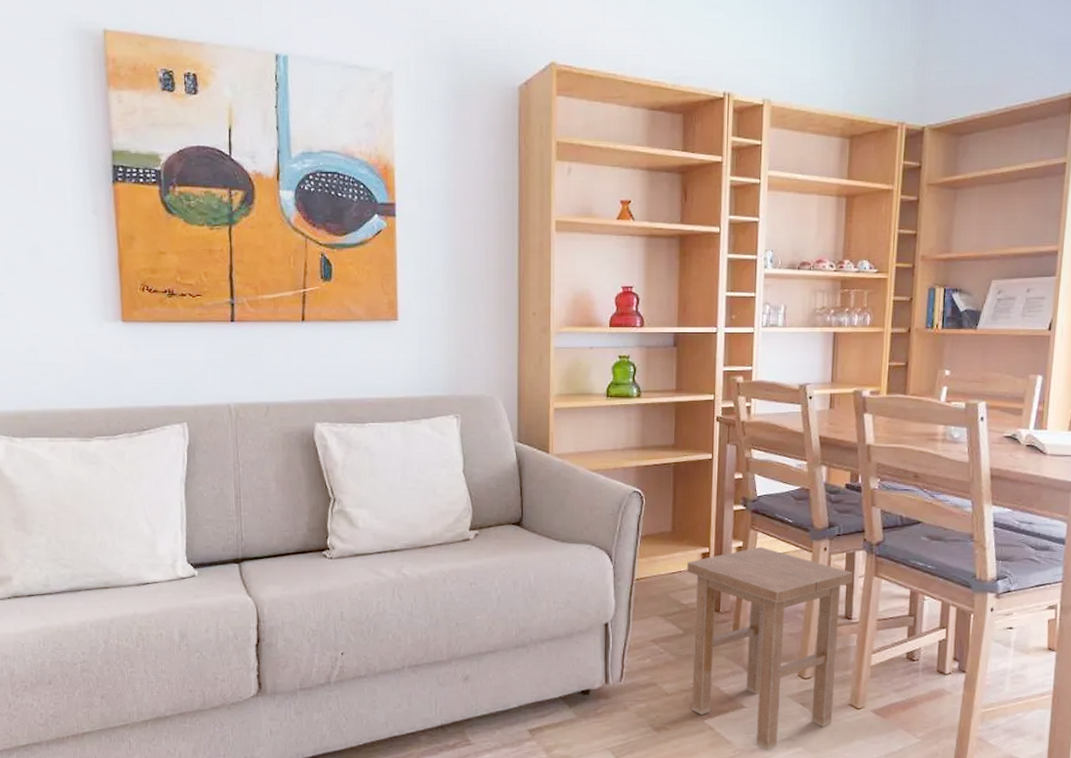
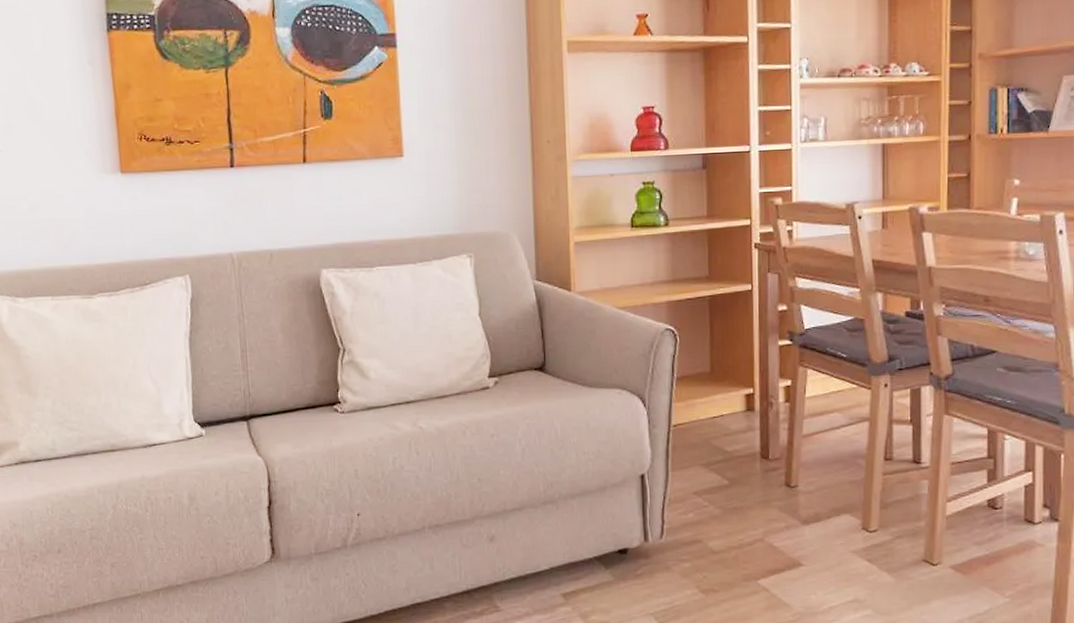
stool: present [687,547,853,751] -> none [730,385,919,614]

